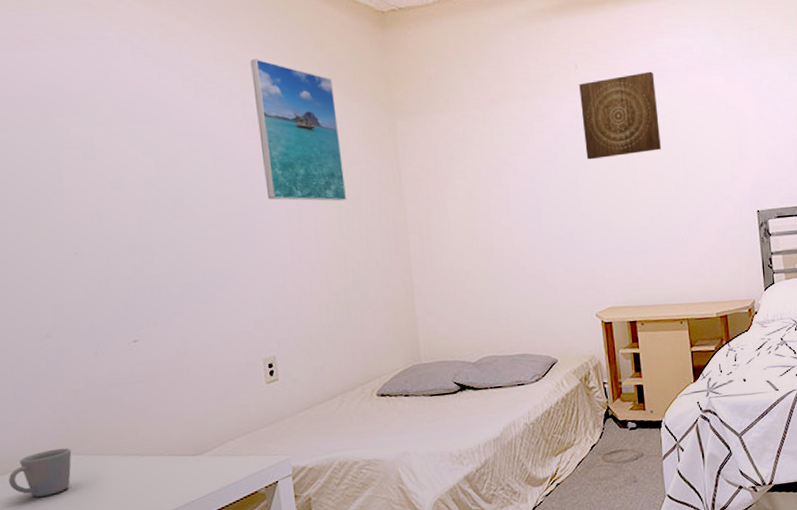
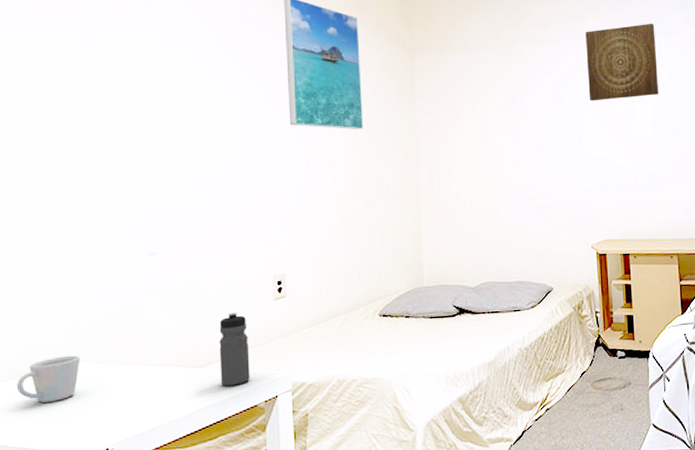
water bottle: none [212,397,248,474] -> present [219,312,250,386]

